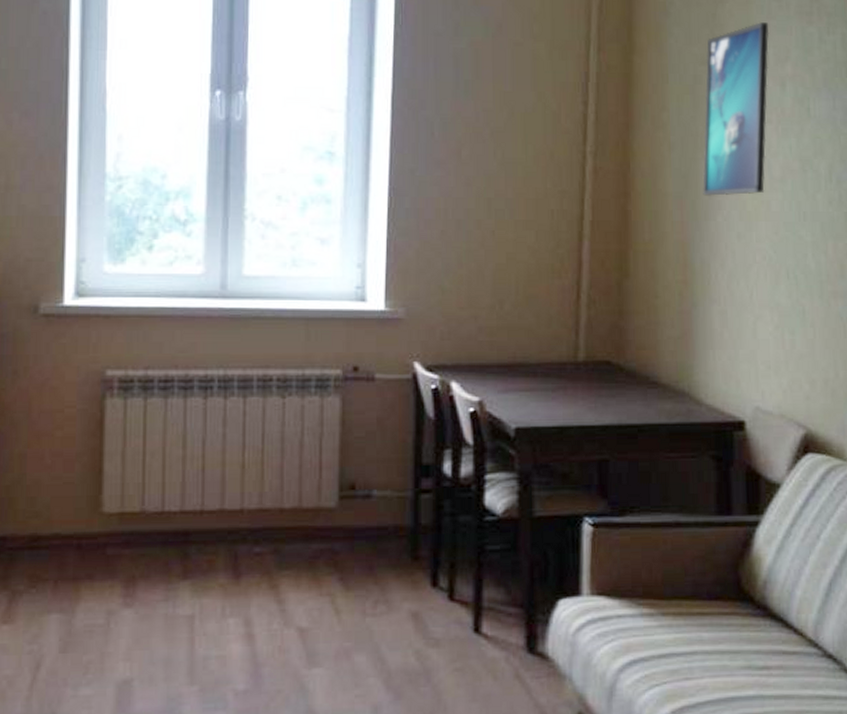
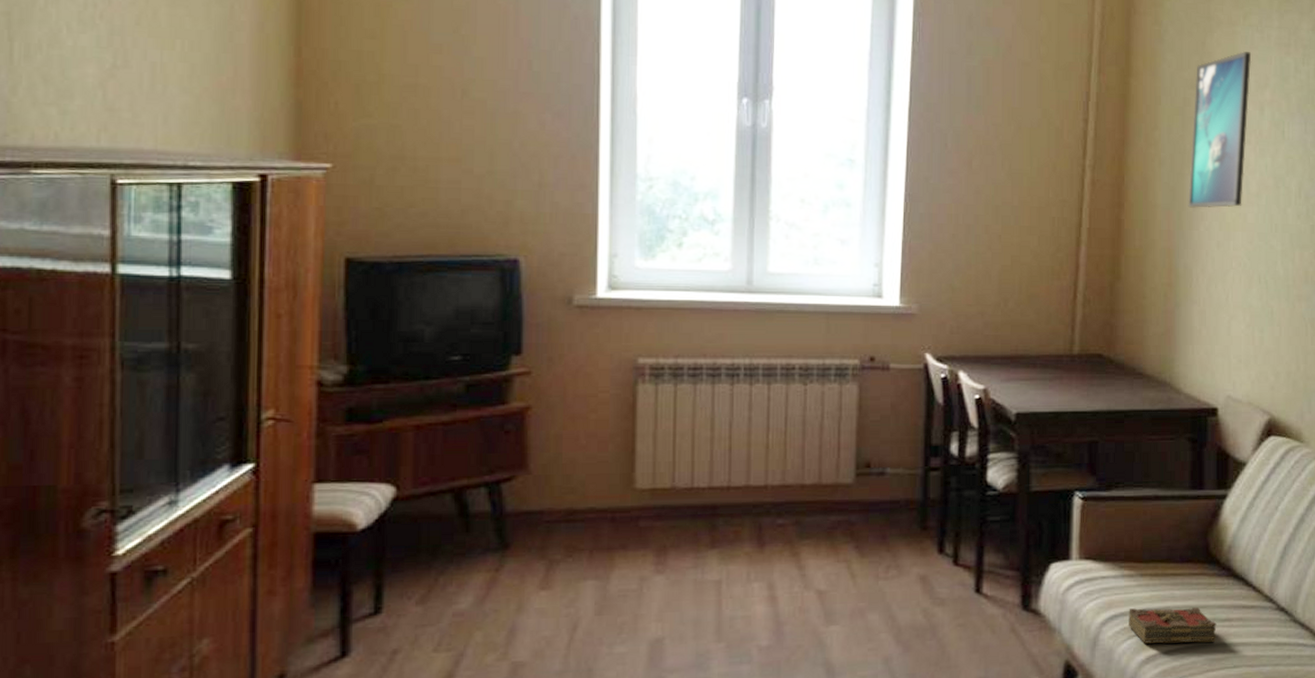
book: none [649,653,753,695] -> present [1129,607,1217,644]

